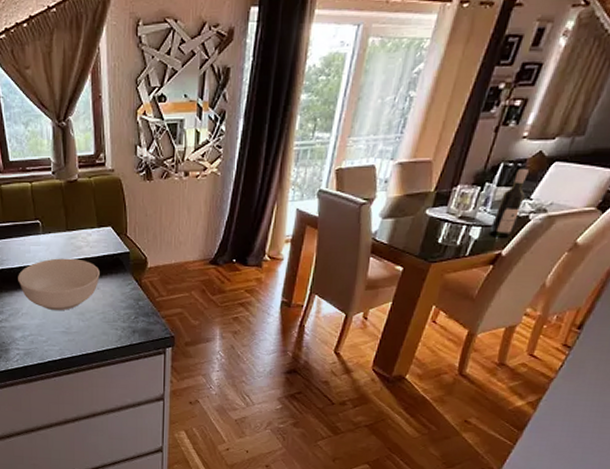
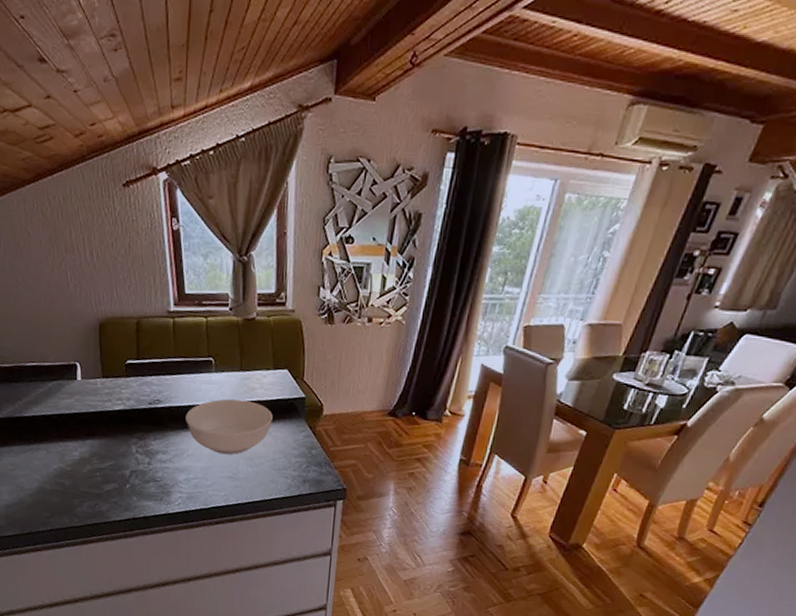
bottle: present [489,168,529,239] -> none [675,338,719,410]

